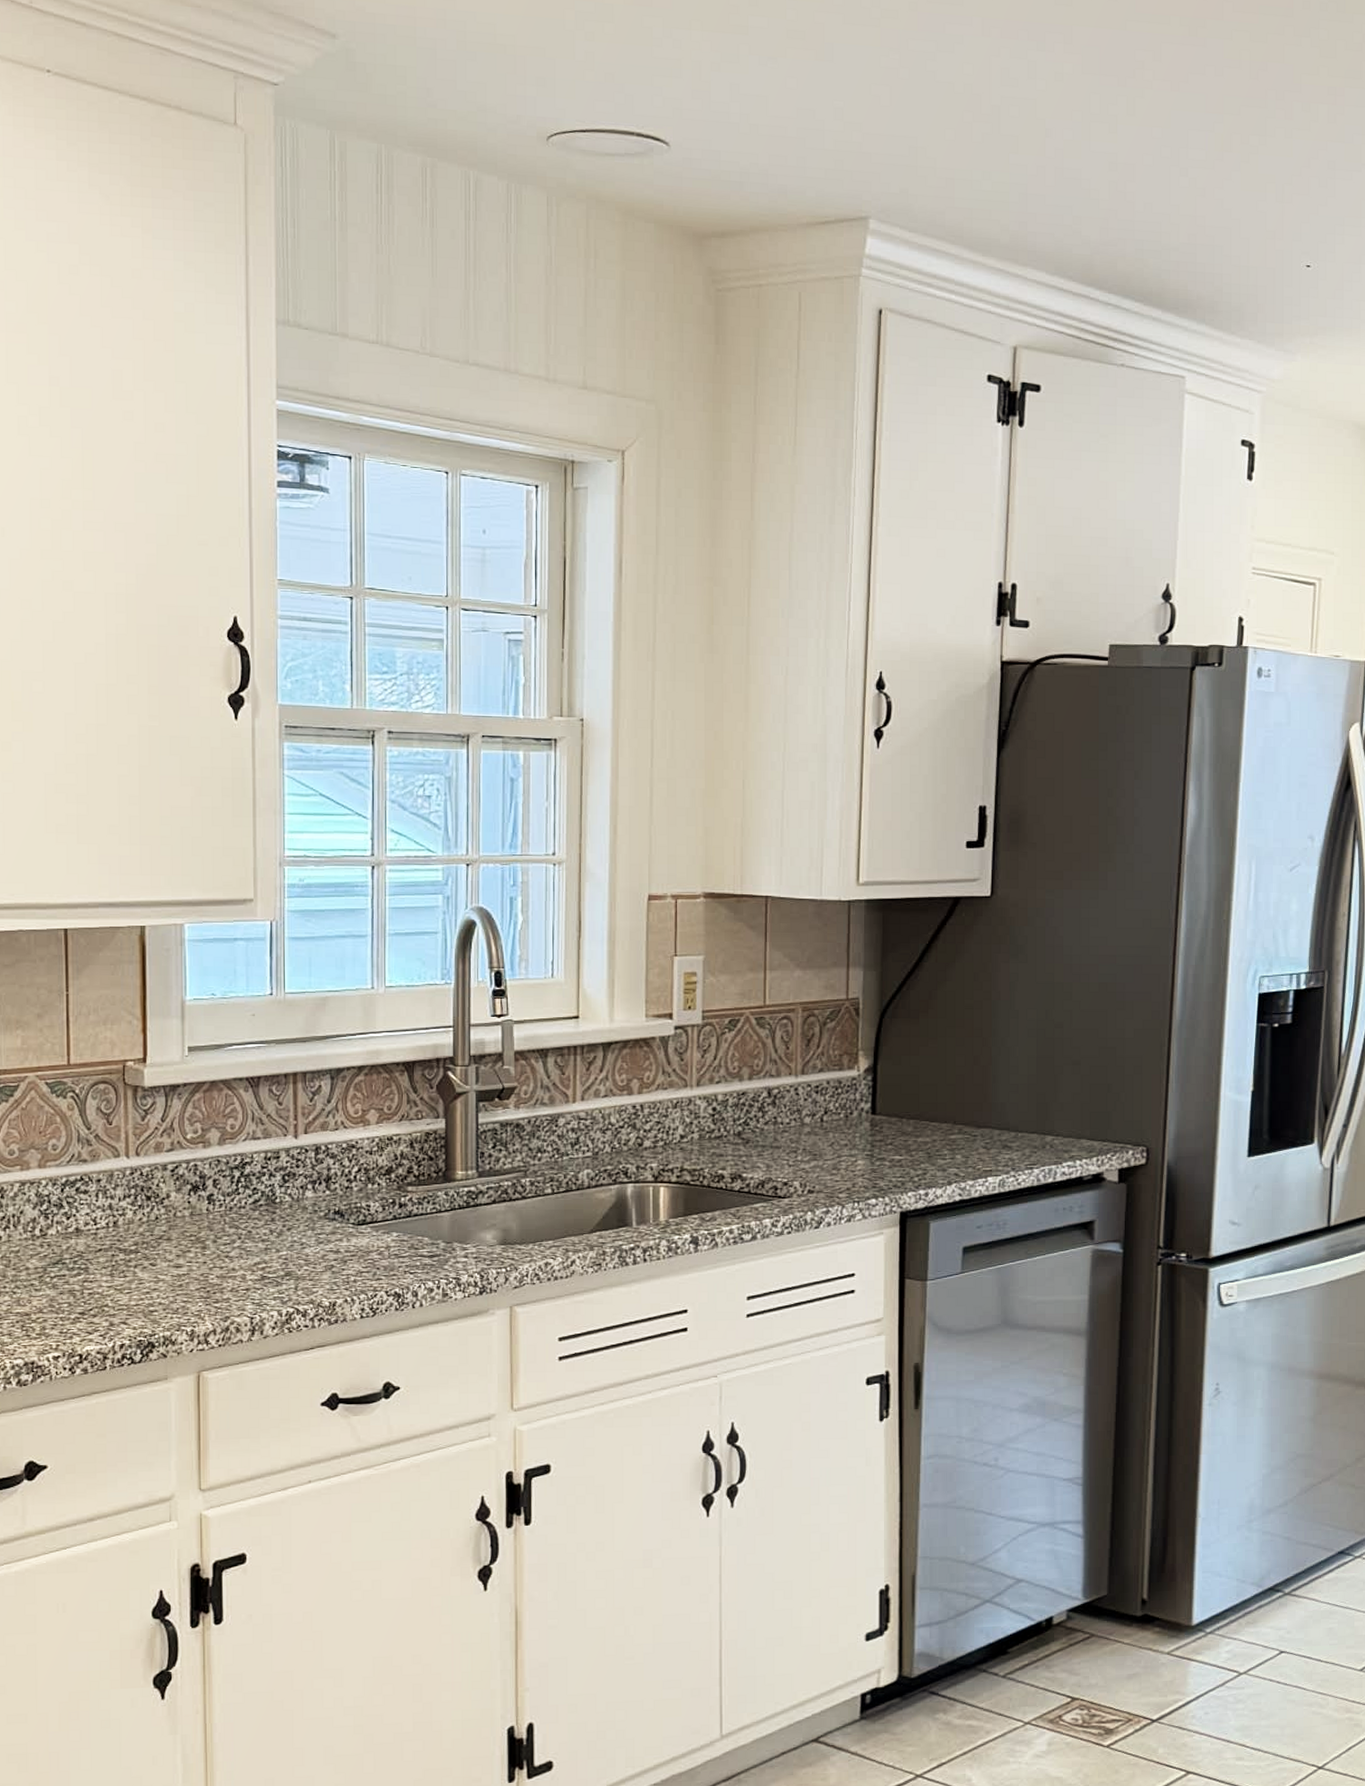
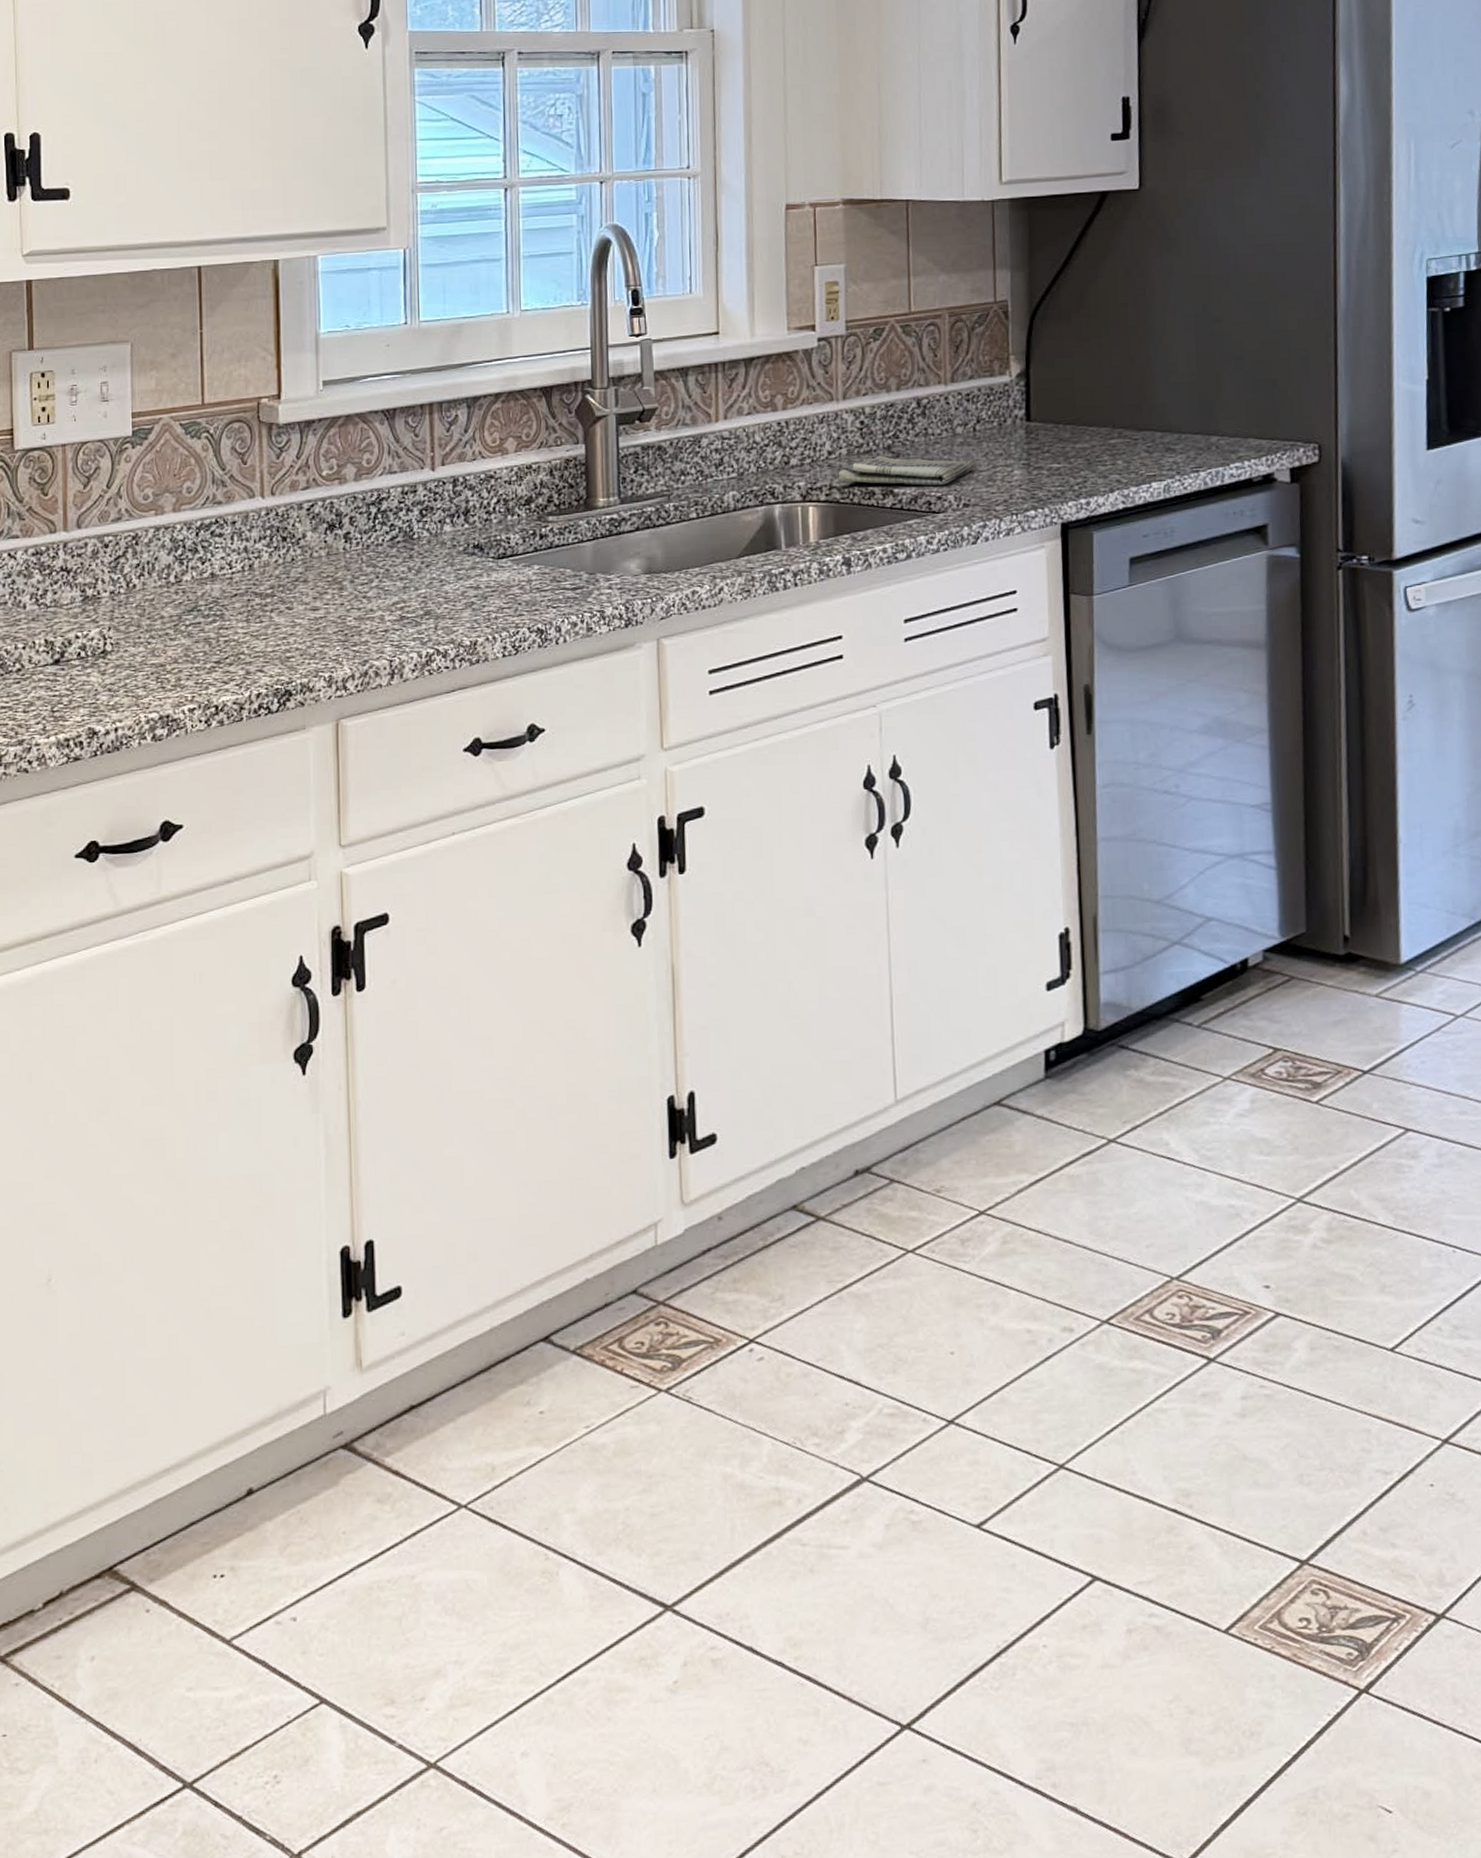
dish towel: none [689,1141,820,1173] -> present [838,455,974,486]

